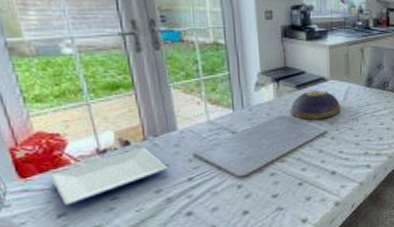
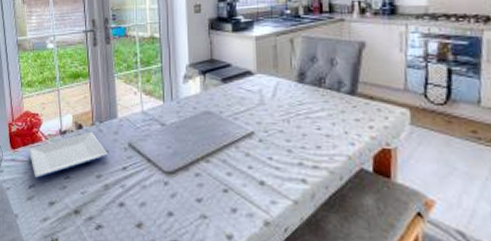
decorative bowl: present [291,89,341,120] -> none [216,84,269,117]

